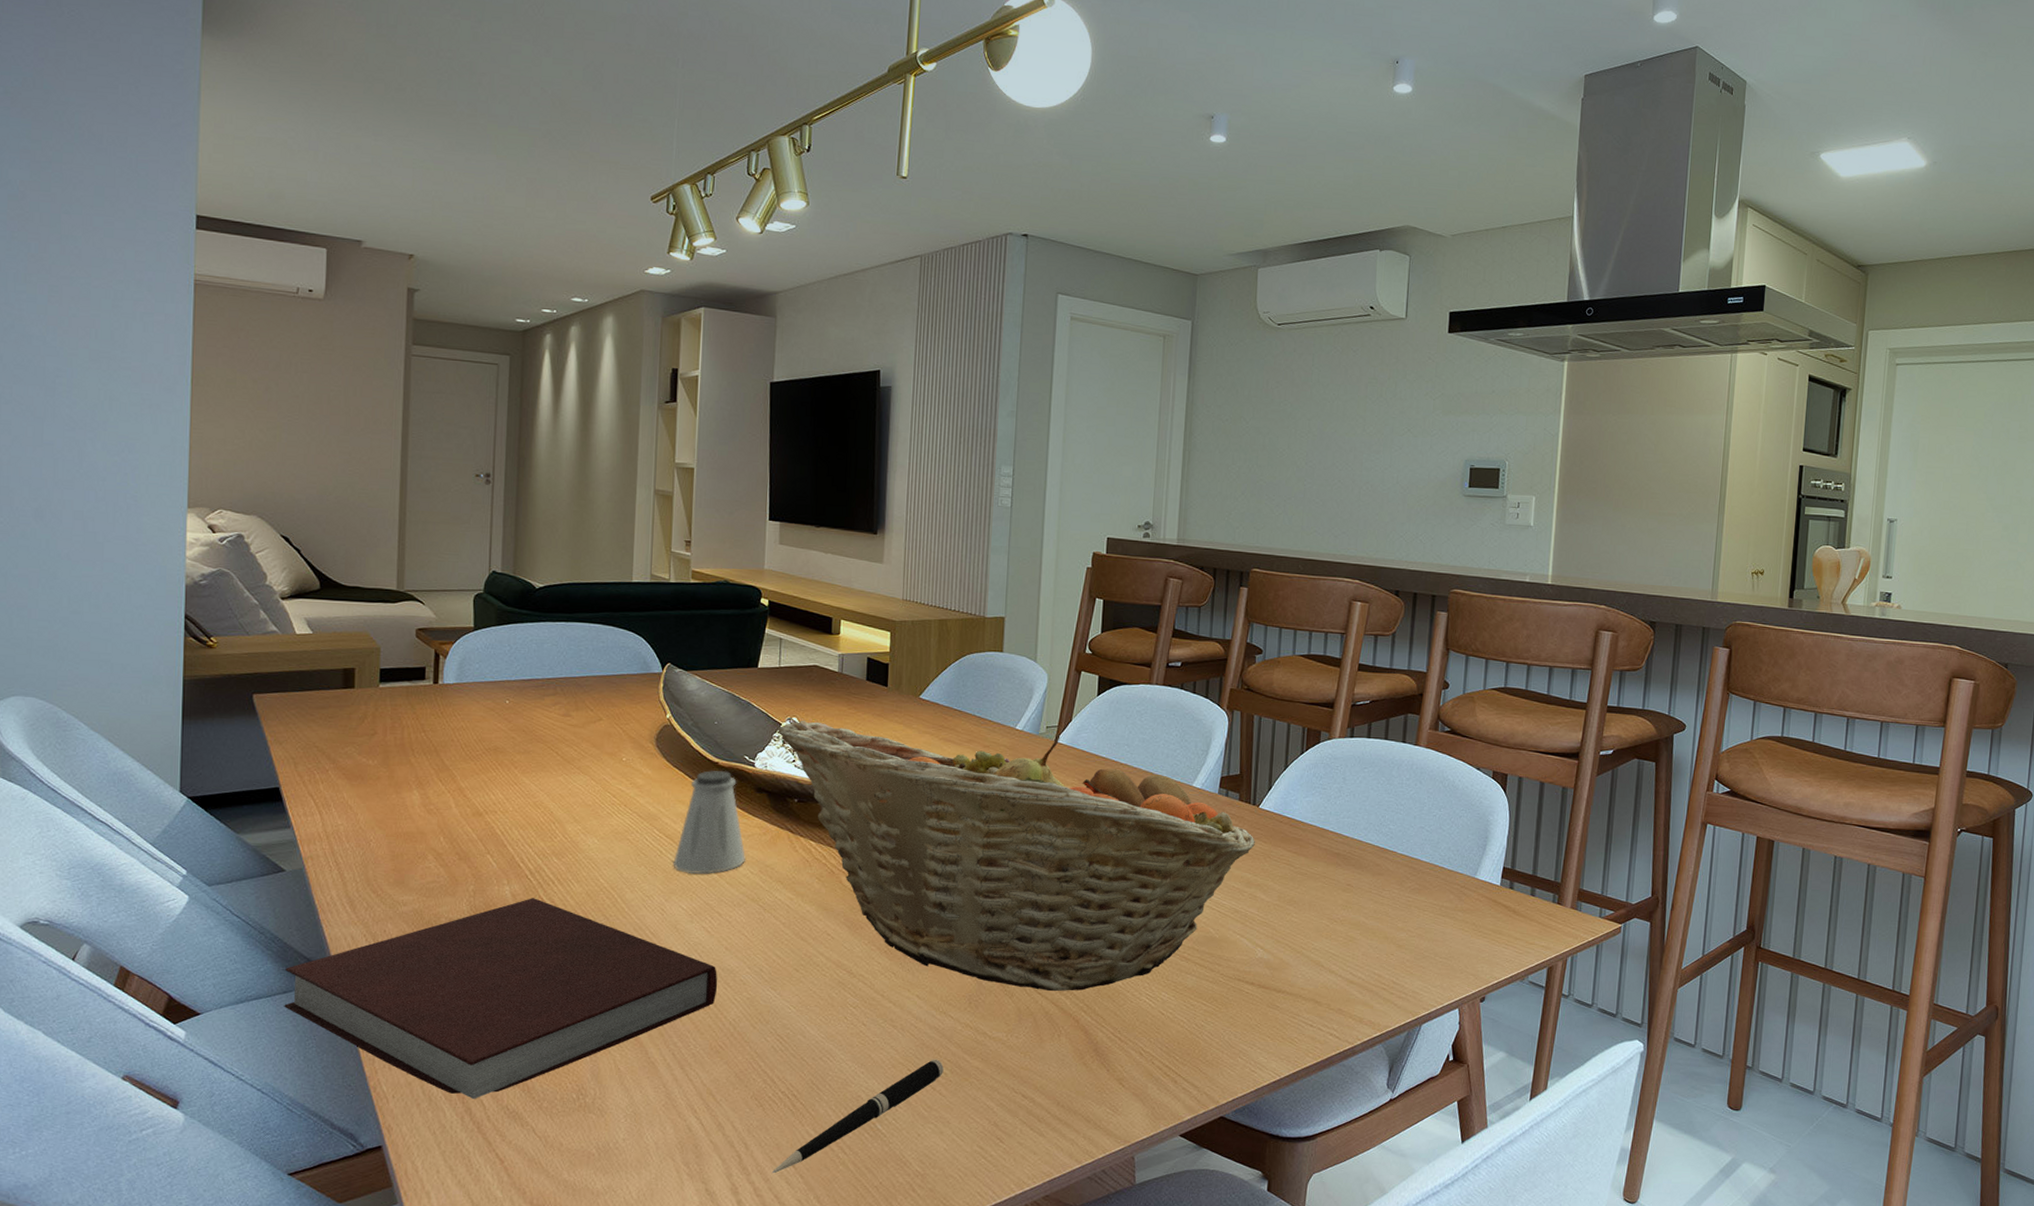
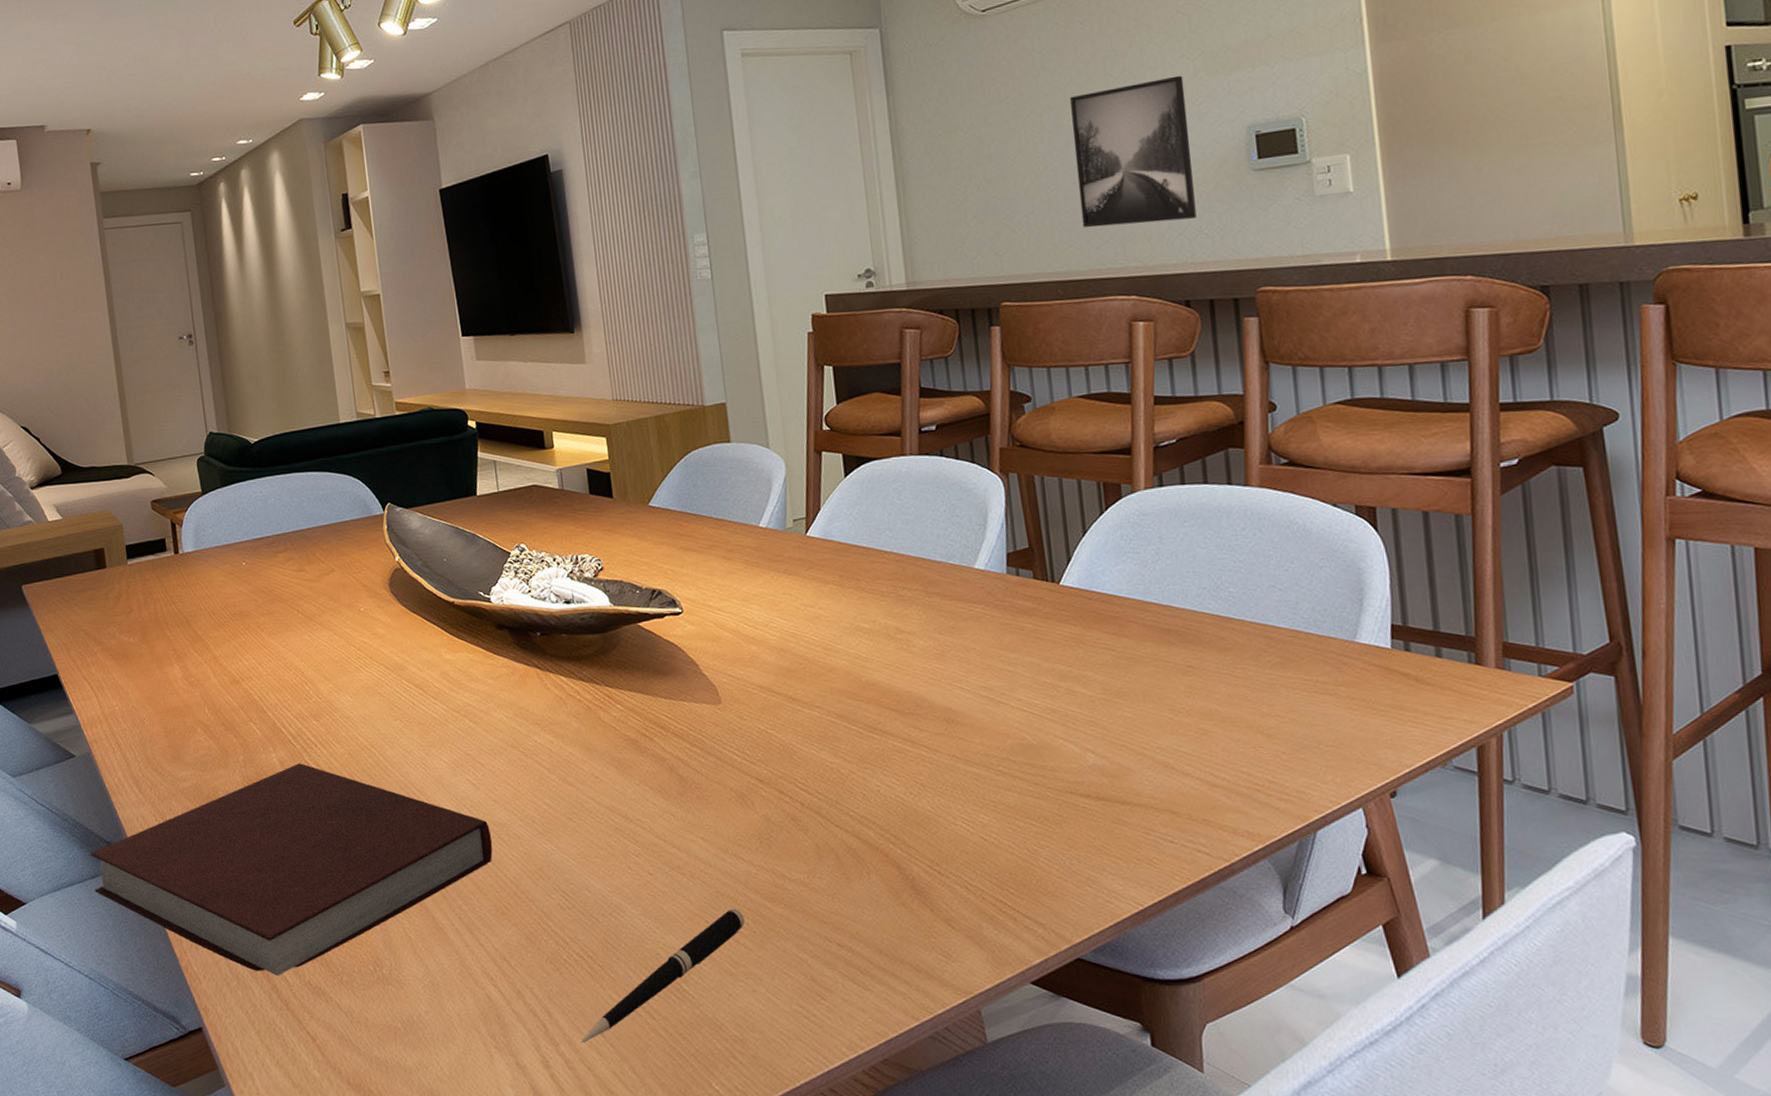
saltshaker: present [673,770,745,875] -> none [427,609,498,725]
fruit basket: present [777,721,1255,991] -> none [506,526,1062,822]
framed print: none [1327,409,1424,526] -> present [1070,75,1197,228]

